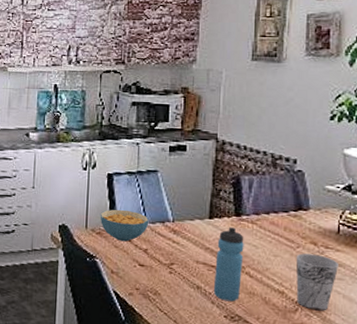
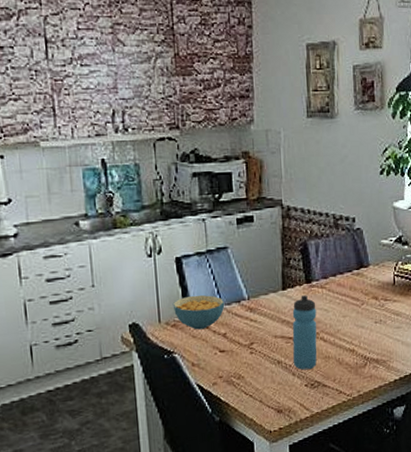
cup: present [296,253,338,311] -> none [361,308,396,362]

